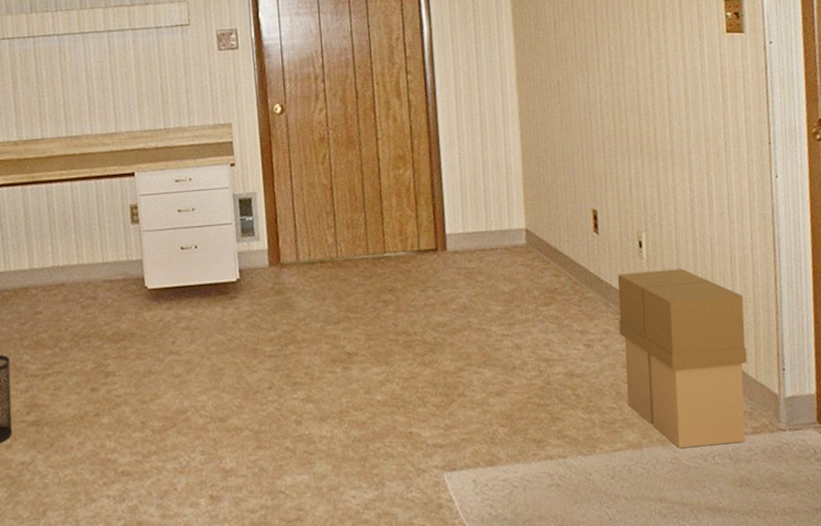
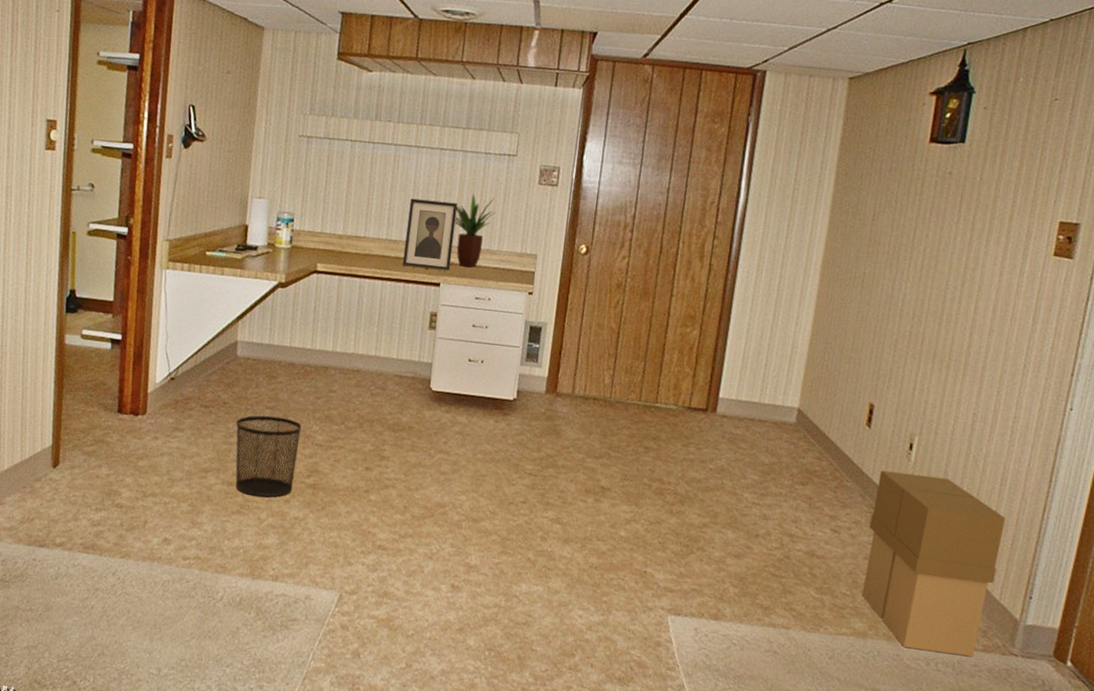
picture frame: none [85,84,143,162] -> present [402,198,458,271]
potted plant: none [136,72,179,151] -> present [454,193,496,268]

